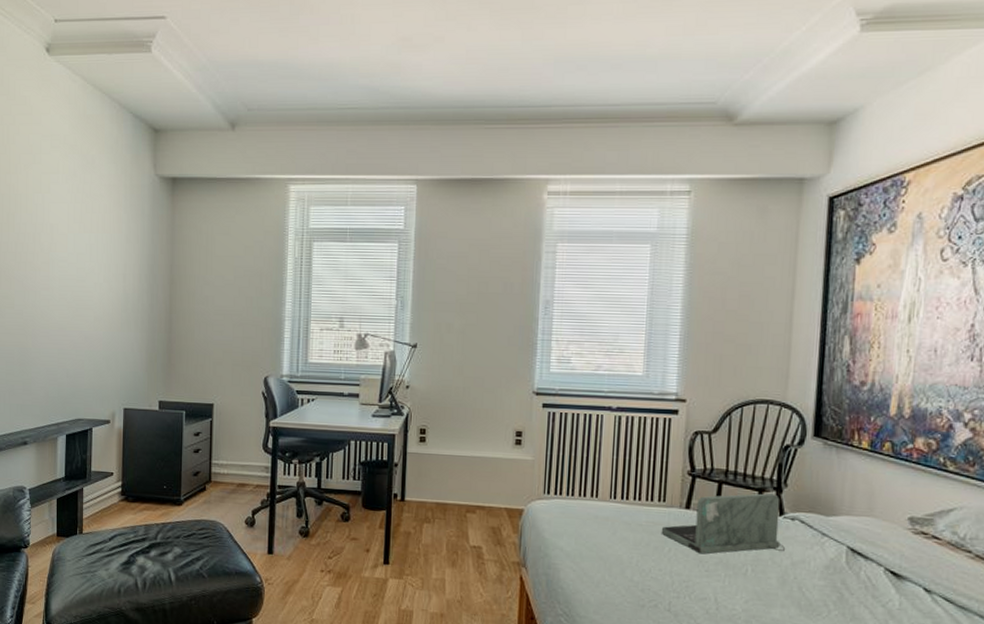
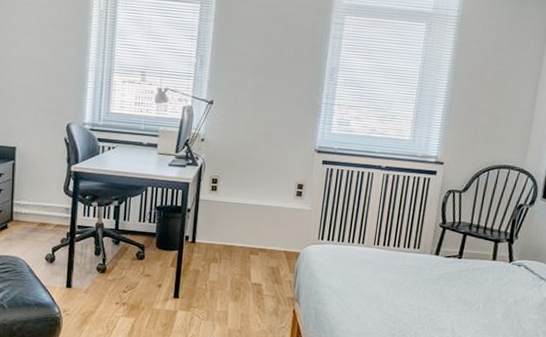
laptop: present [661,493,785,554] -> none [413,244,511,293]

